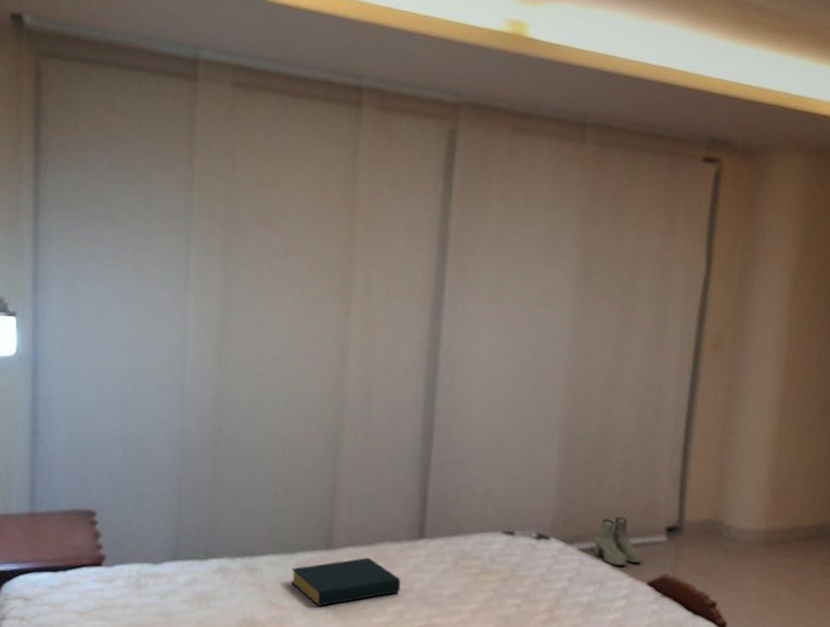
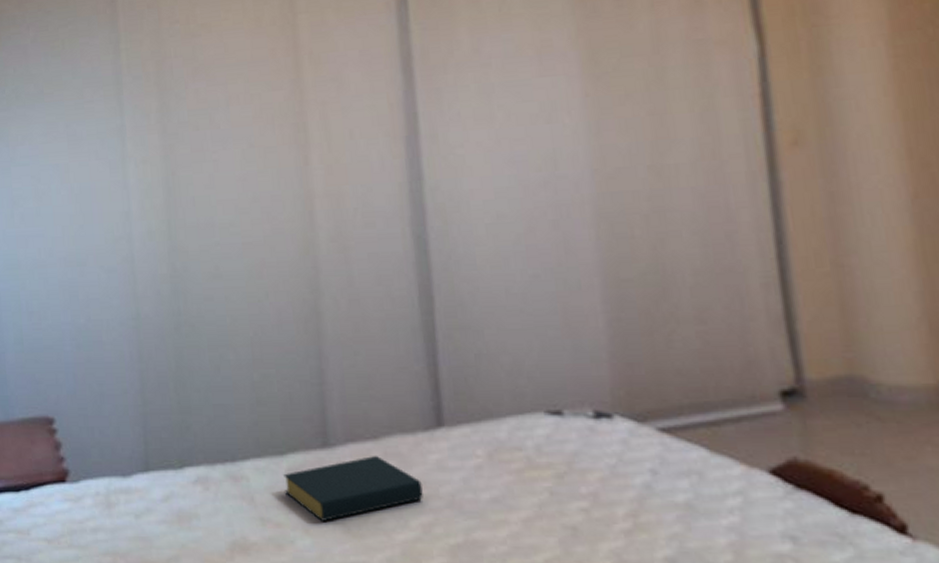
boots: present [594,517,642,567] -> none [677,381,753,450]

